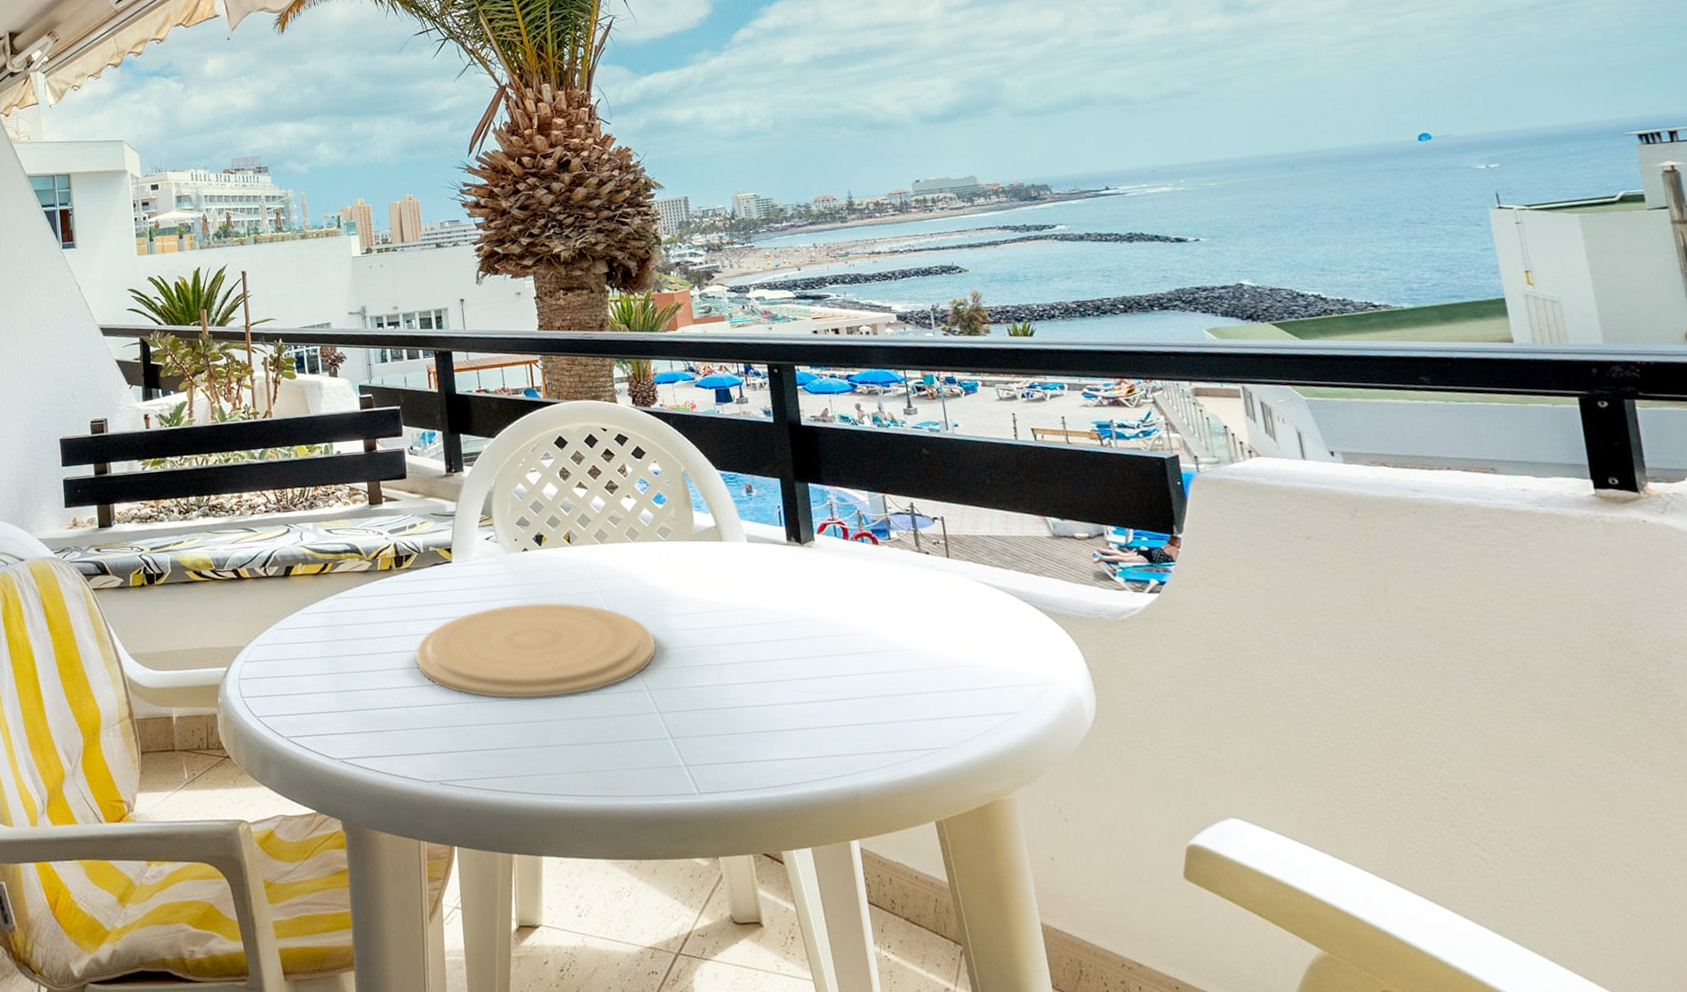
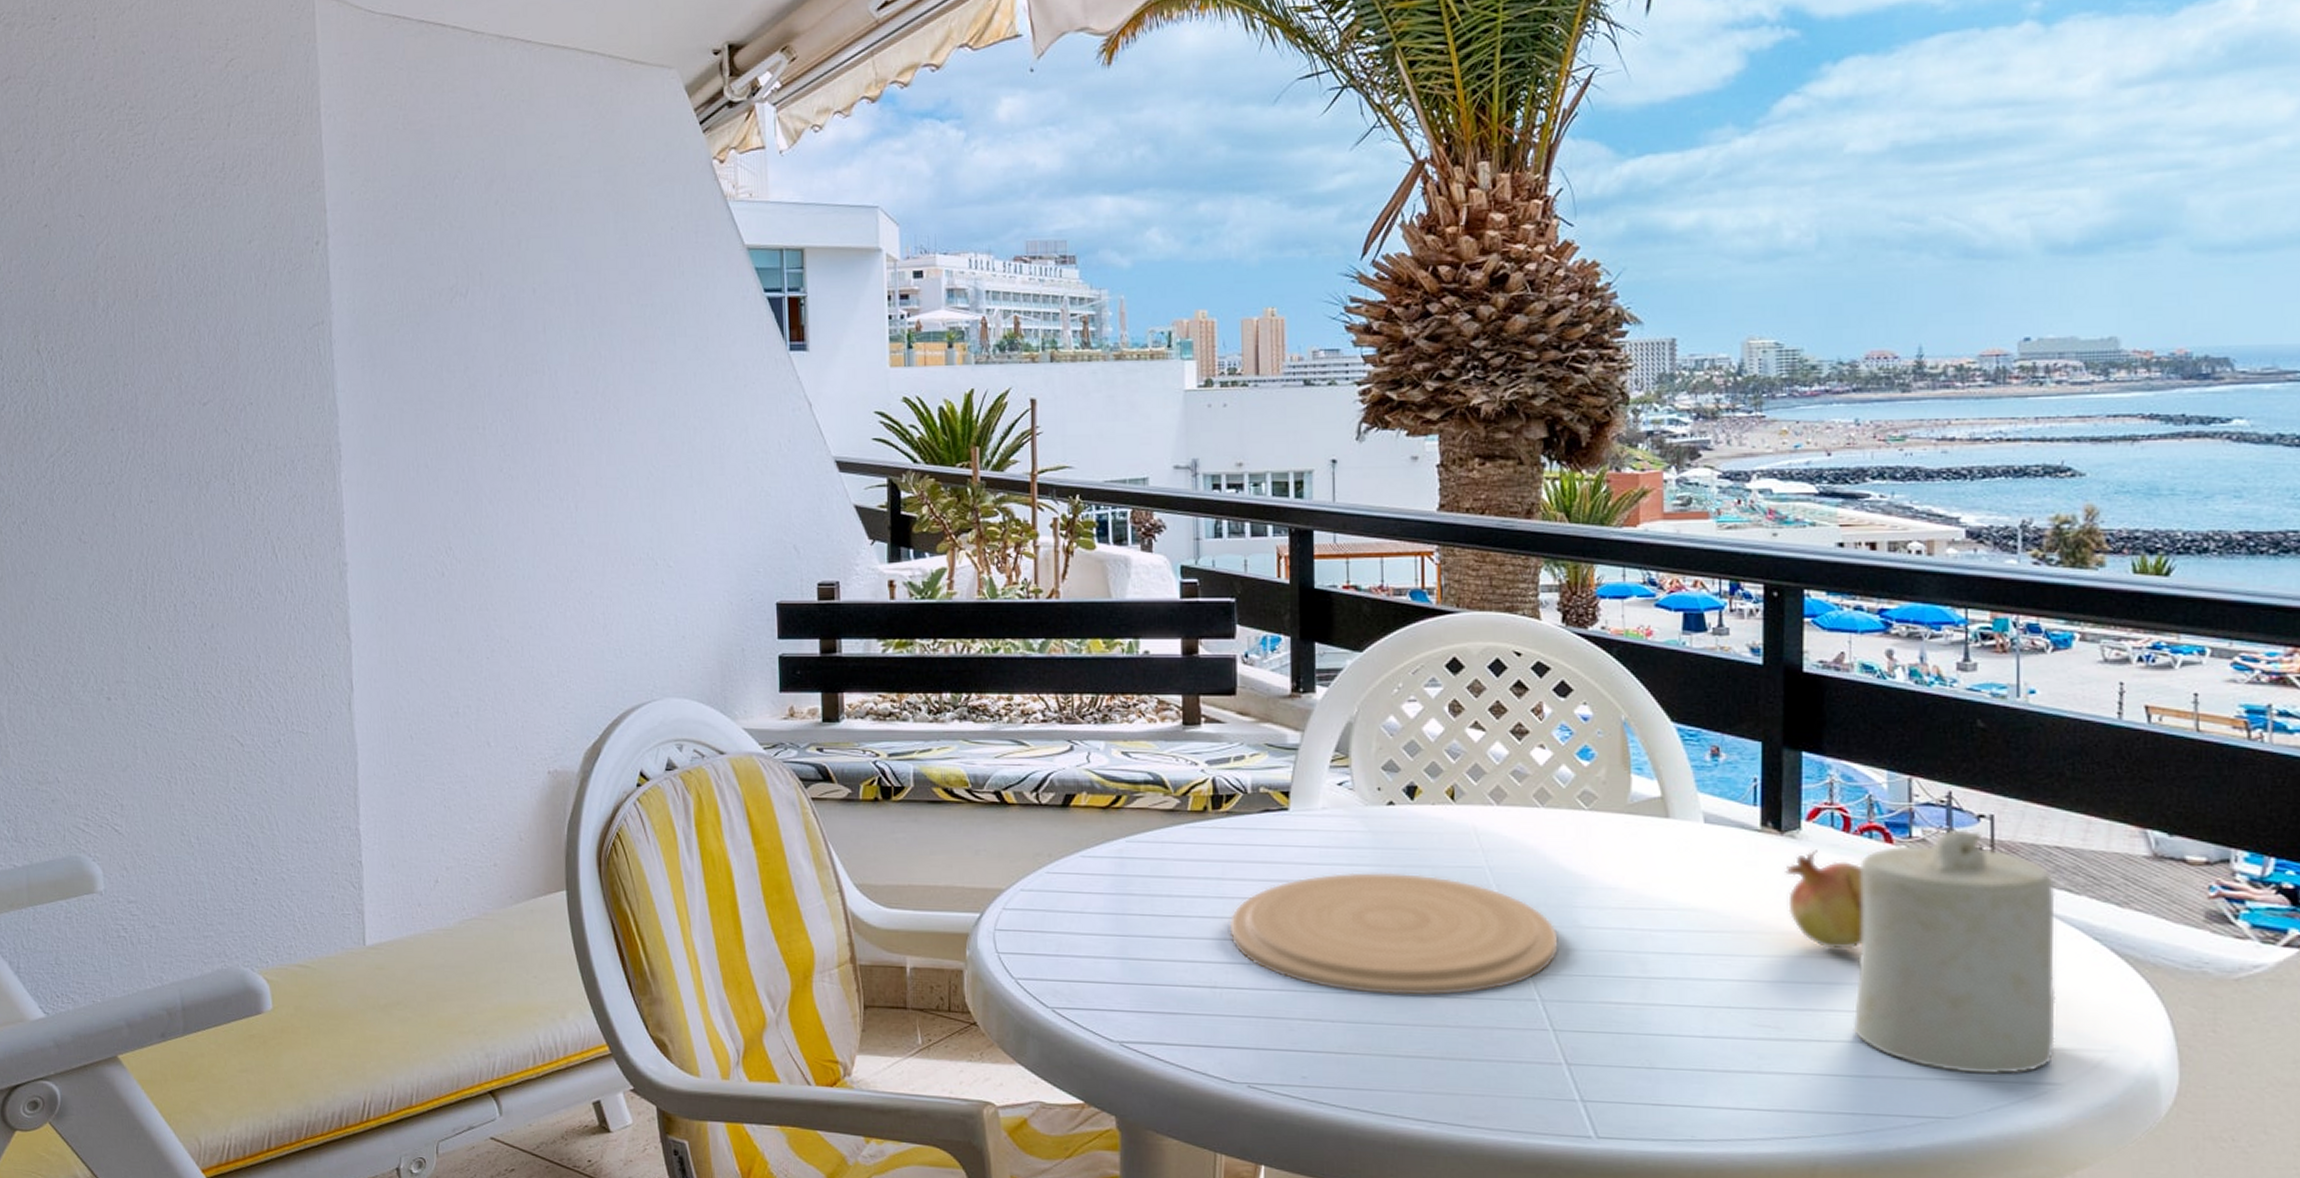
fruit: none [808,555,868,628] -> present [1785,850,1864,950]
candle: none [857,529,1009,712] -> present [1852,829,2056,1075]

